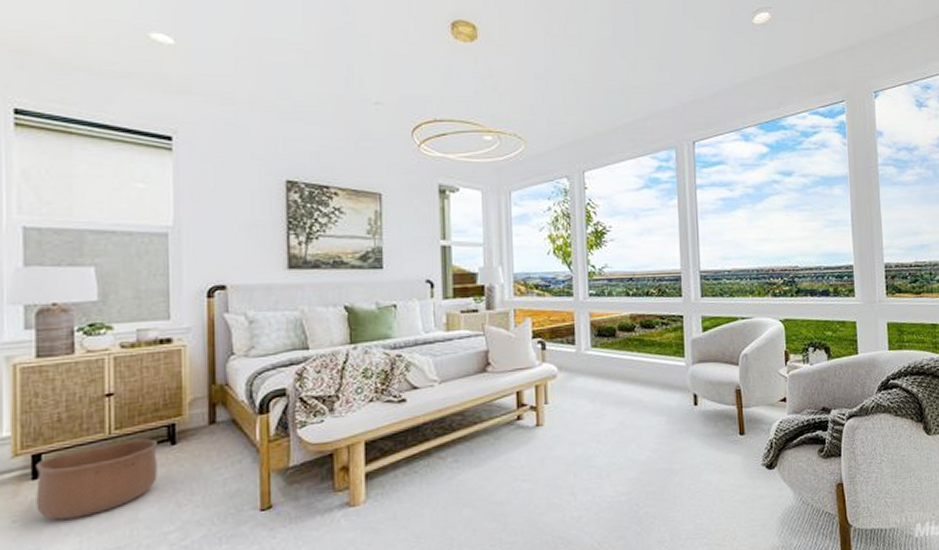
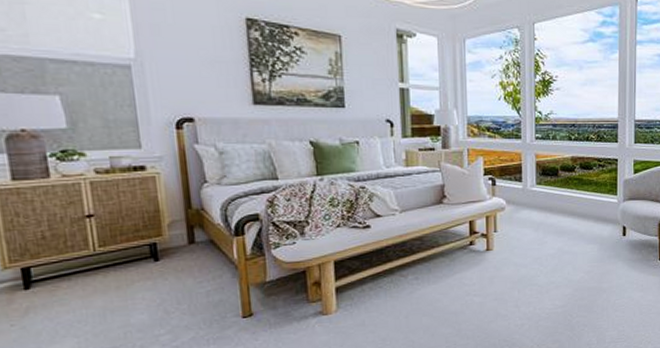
basket: present [36,438,158,520] -> none [26,255,145,324]

